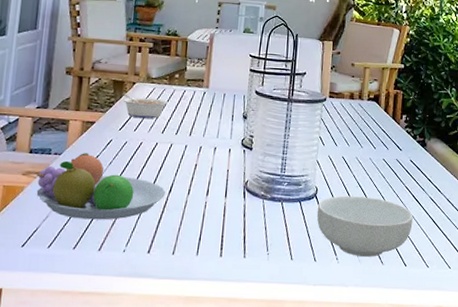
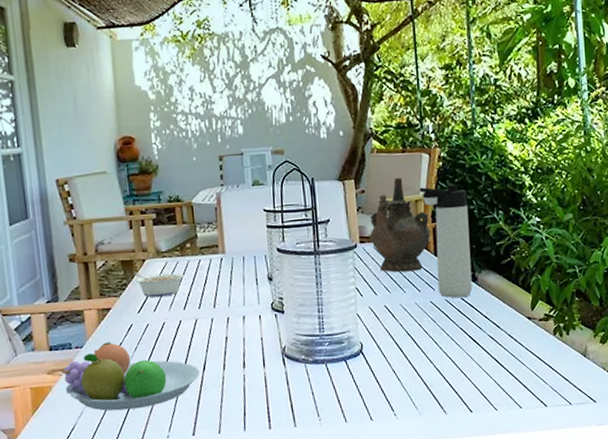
cereal bowl: present [316,195,413,257] -> none [365,344,474,409]
ceremonial vessel: none [339,45,392,130] -> present [370,177,431,273]
thermos bottle: none [387,57,427,159] -> present [419,185,473,298]

